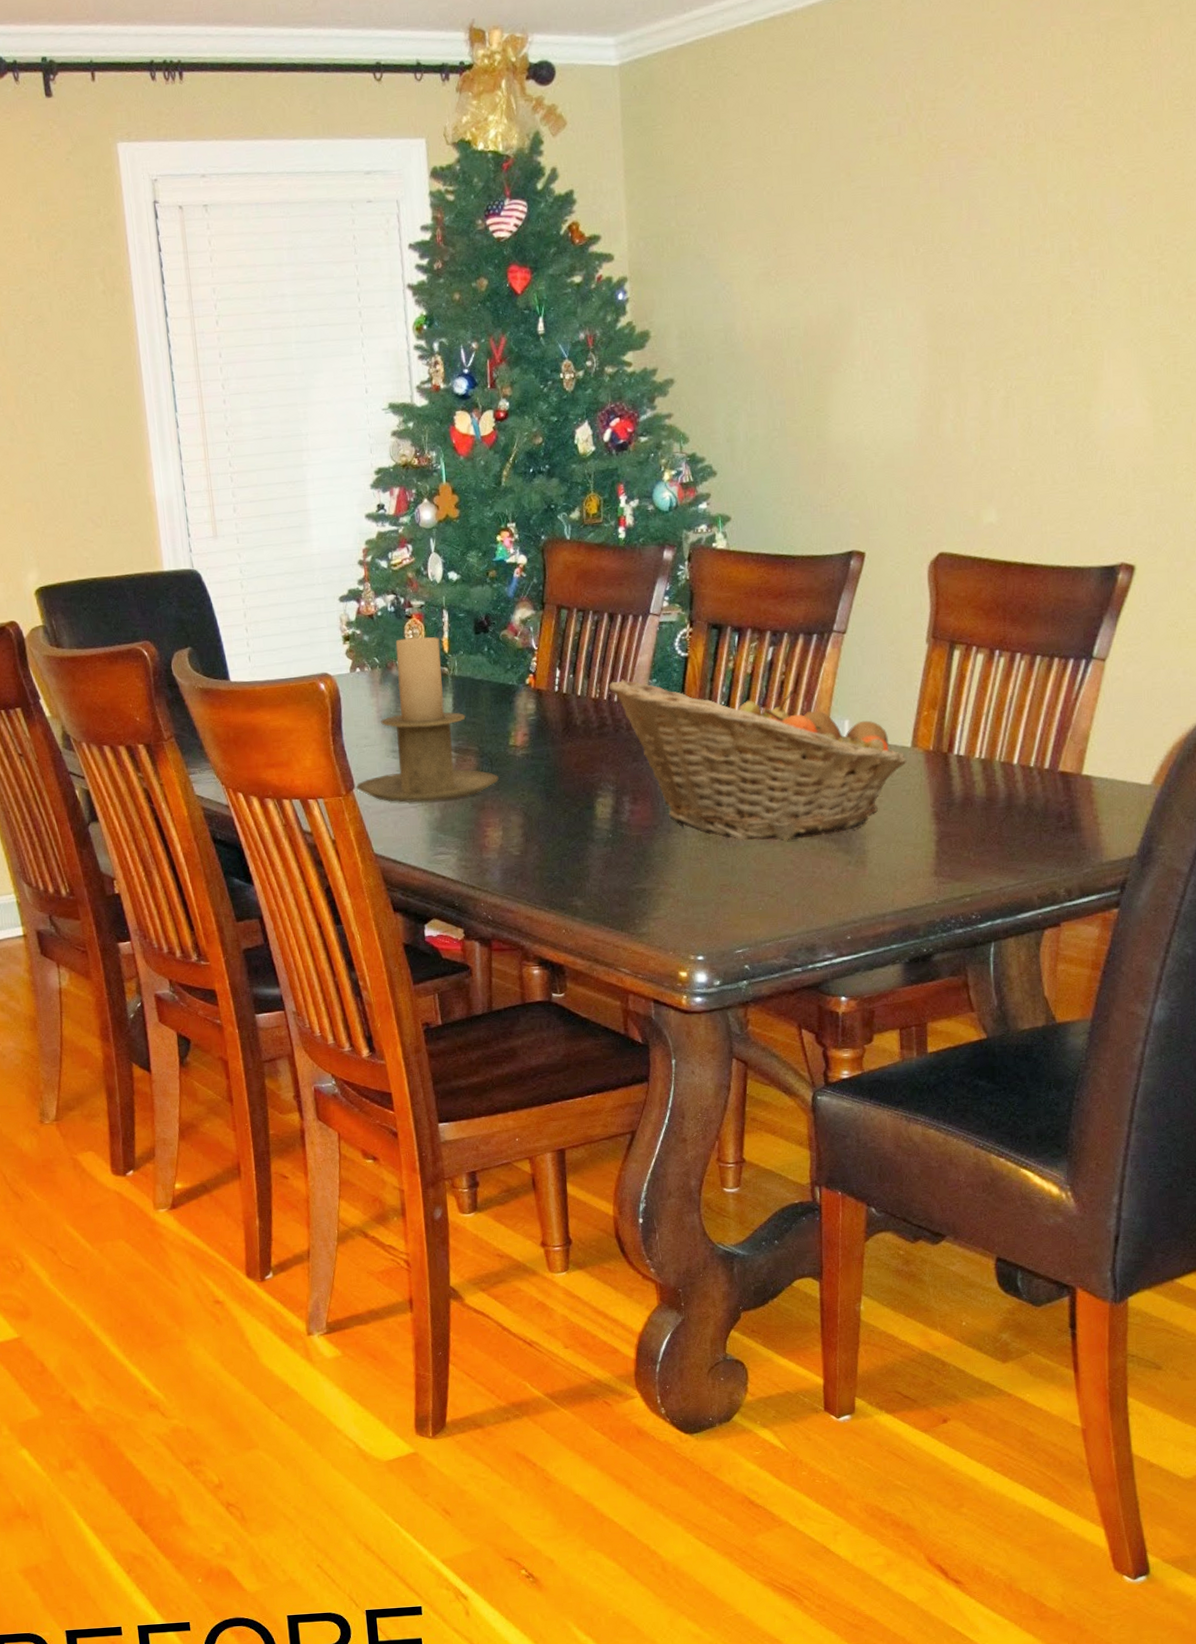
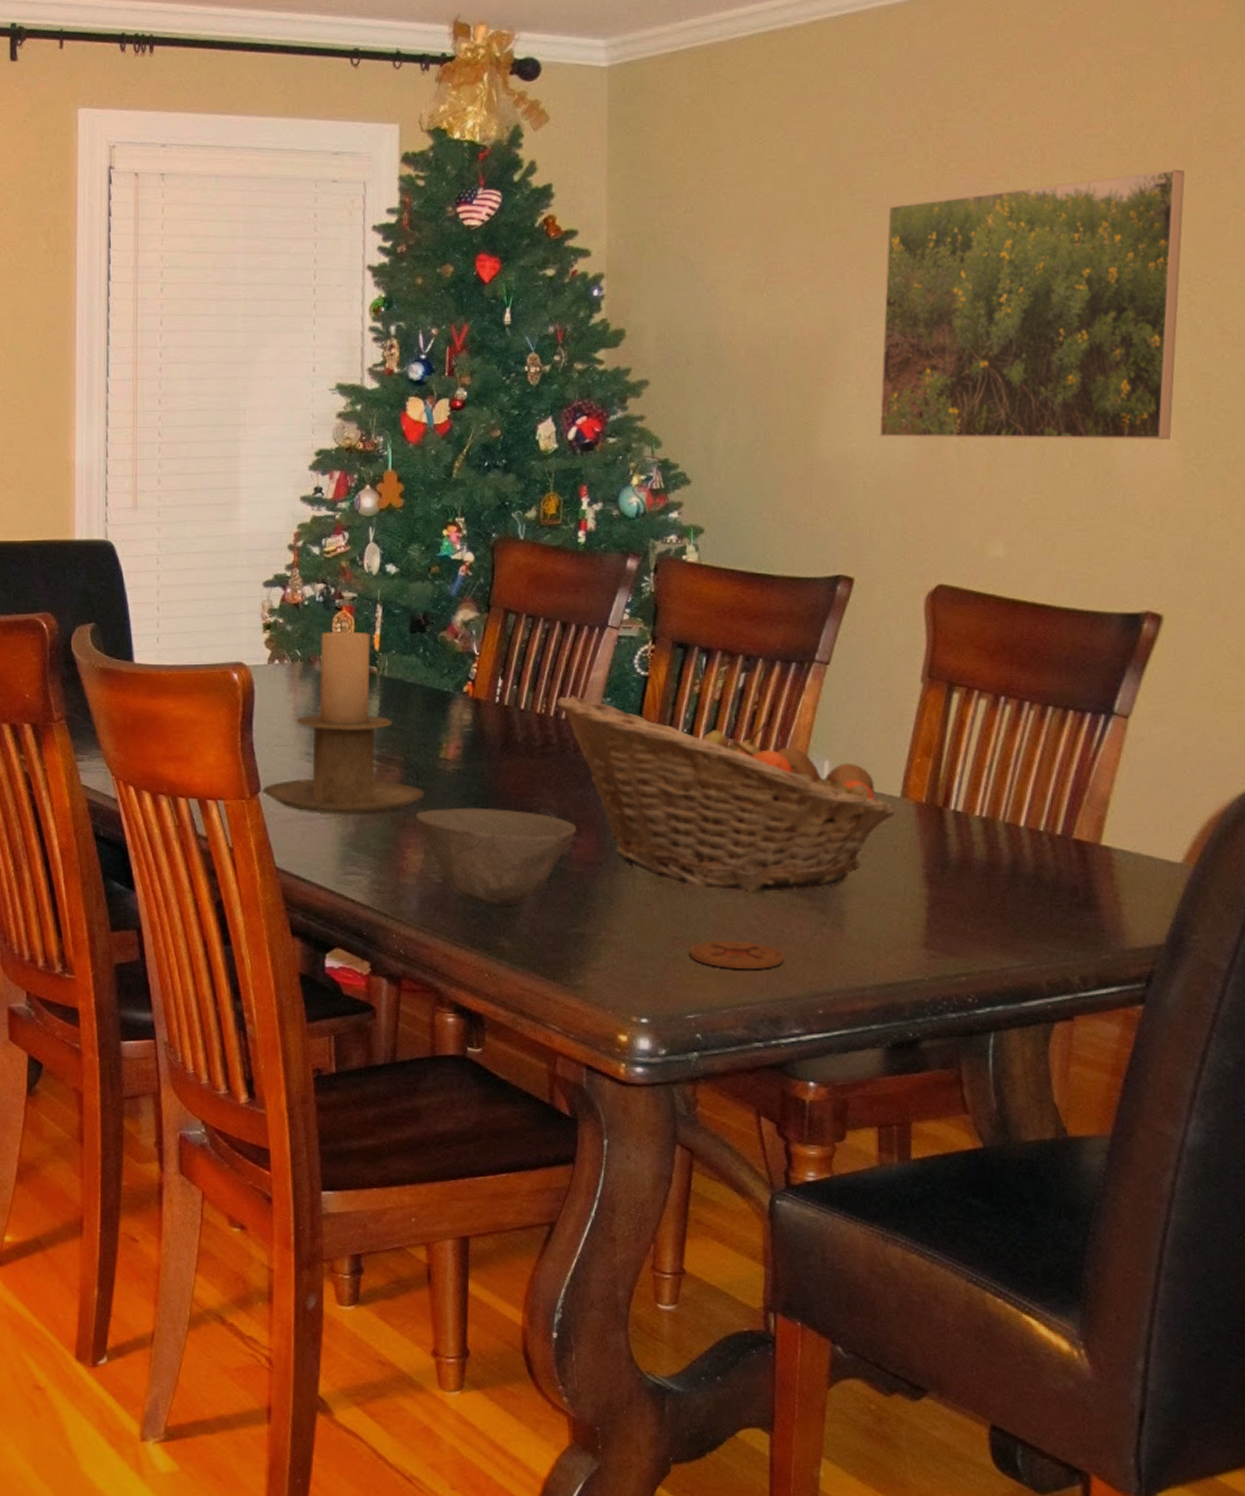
bowl: none [493,785,633,871] -> present [416,807,576,905]
coaster: none [736,883,817,908] -> present [689,940,785,969]
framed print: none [883,135,1156,418] -> present [879,169,1185,441]

